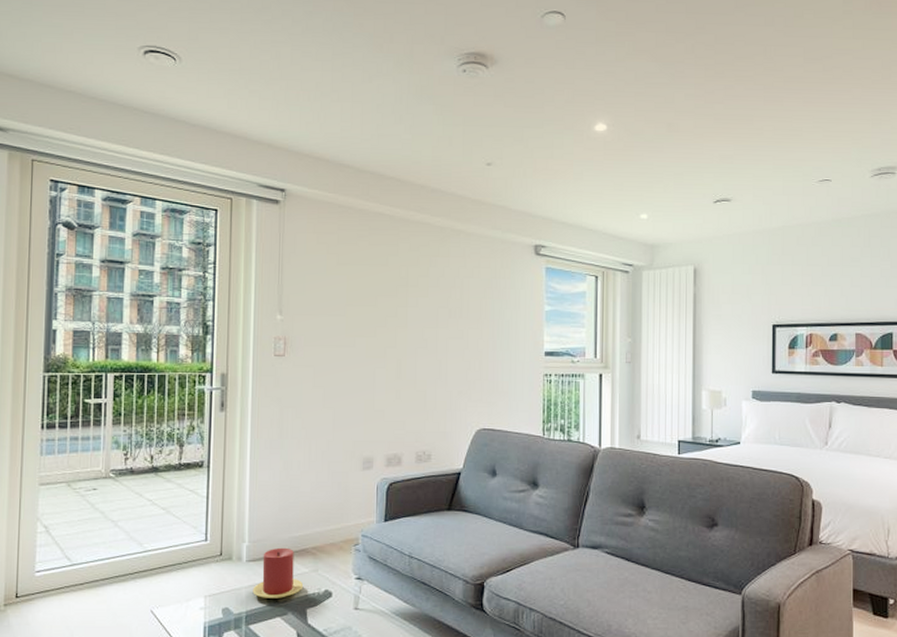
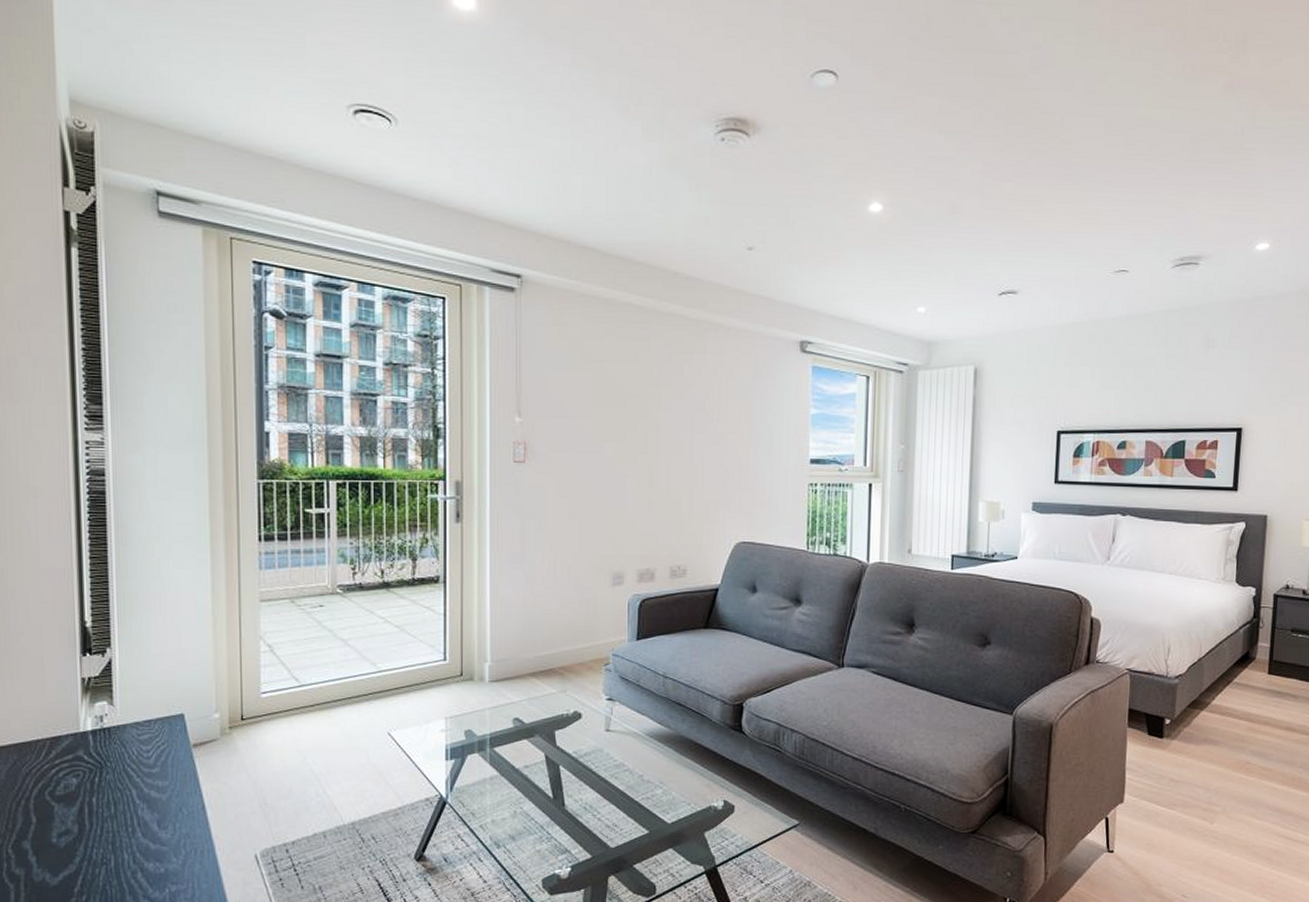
candle: present [252,547,304,598] -> none [497,667,551,720]

